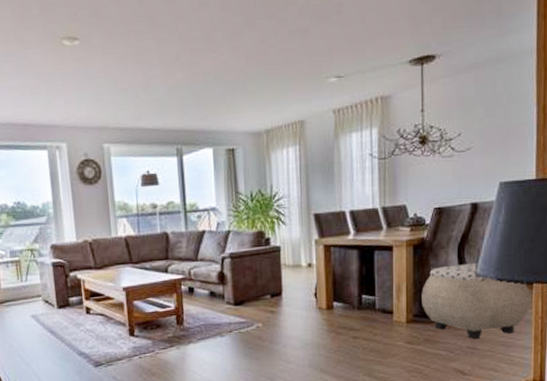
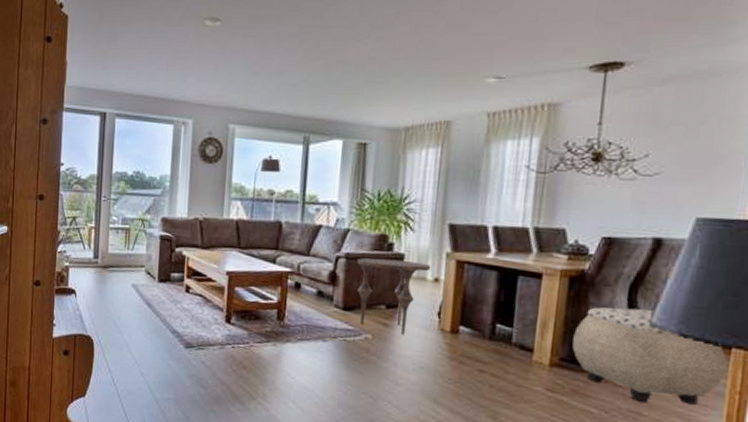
side table: none [240,252,304,318] -> present [357,258,431,335]

